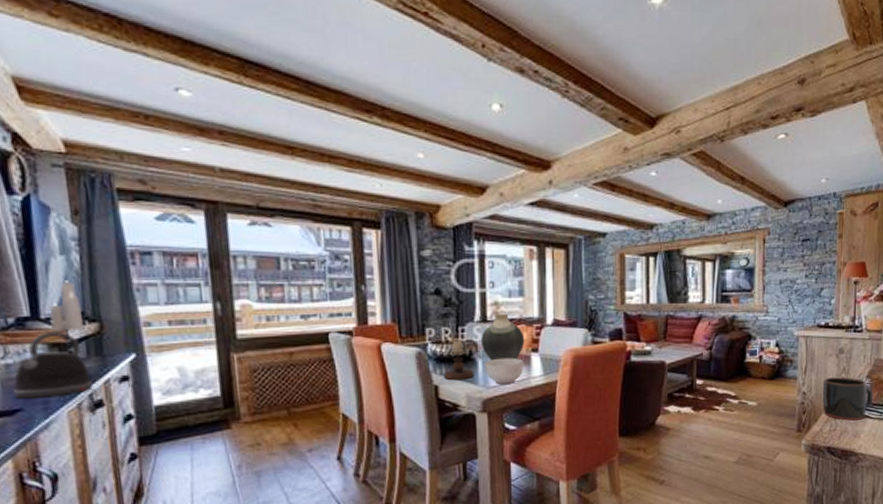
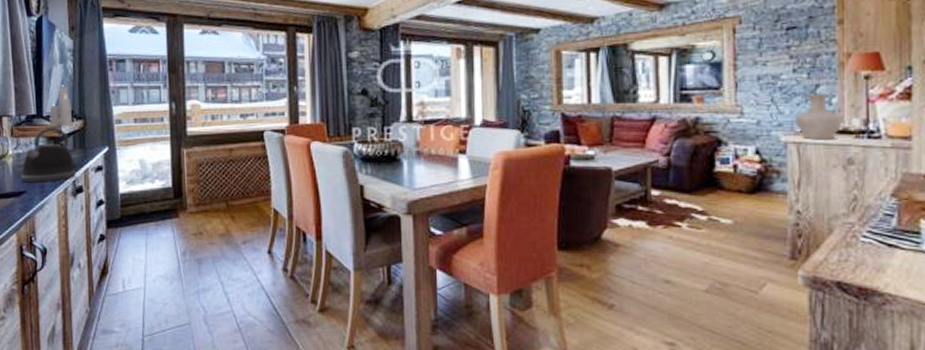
candlestick: present [444,338,474,381] -> none [370,138,399,181]
vase: present [481,314,525,361] -> none [407,114,452,162]
bowl: present [484,357,524,384] -> none [409,159,451,186]
vase: none [805,295,838,335] -> present [795,93,843,141]
mug: present [822,377,873,421] -> none [825,194,903,250]

